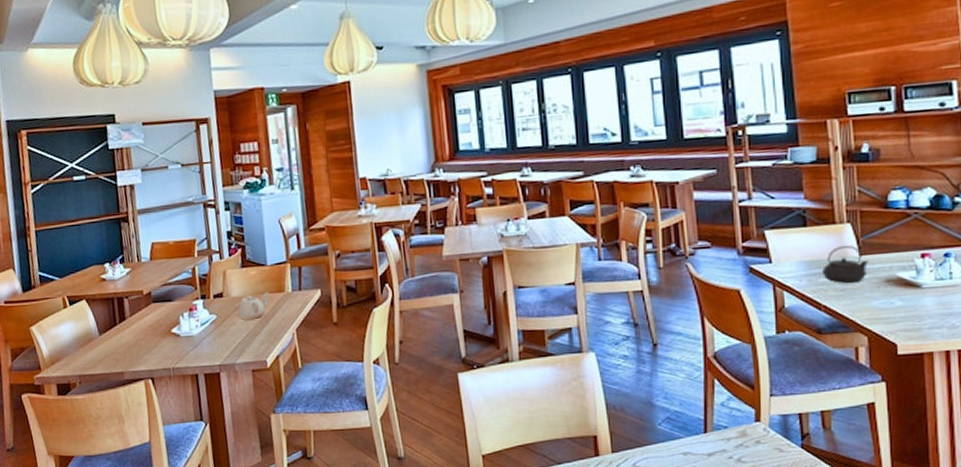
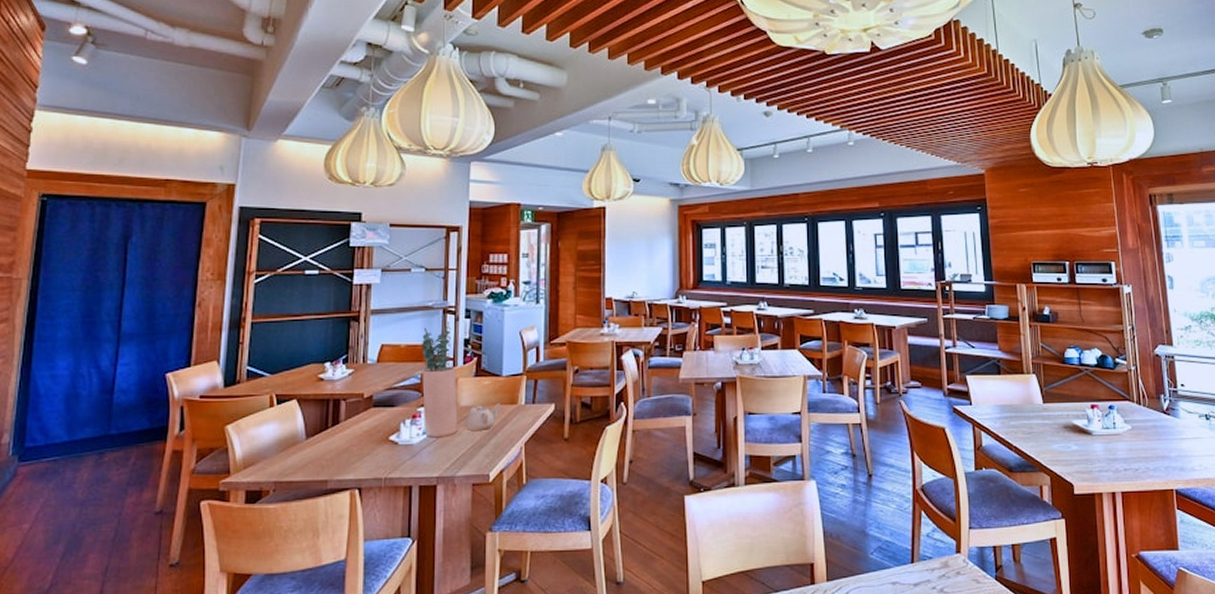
vase: none [187,215,232,329] -> present [422,321,458,438]
teapot: present [821,245,868,283] -> none [1012,393,1050,427]

